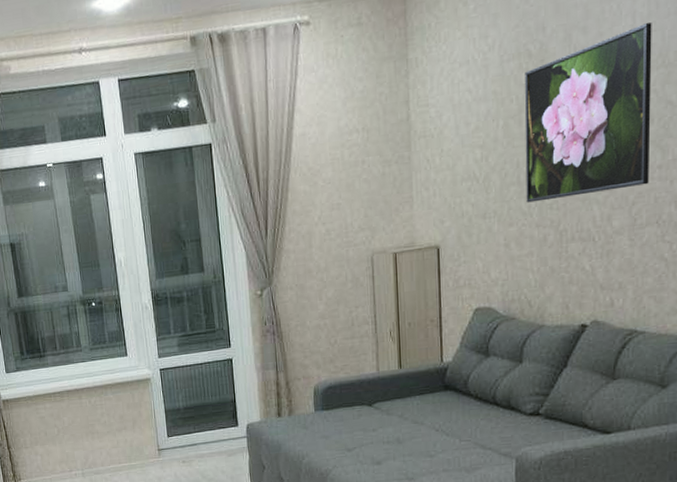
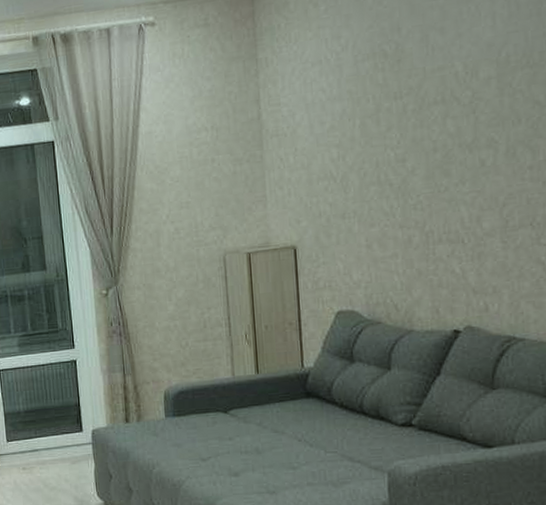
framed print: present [524,23,652,203] -> none [381,23,520,203]

